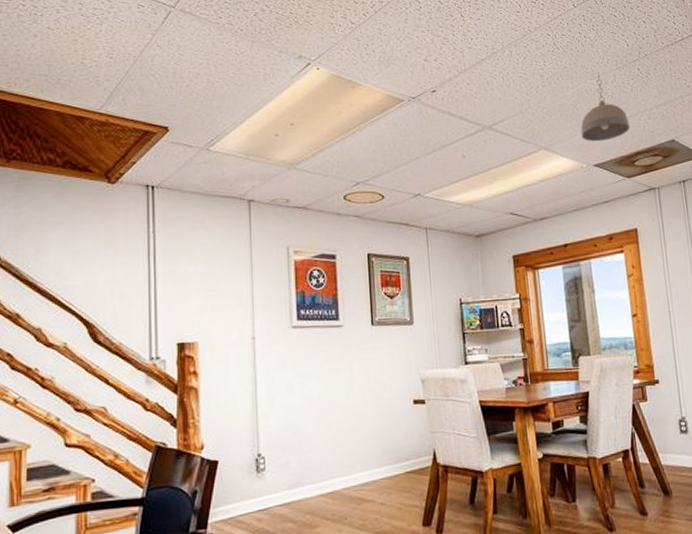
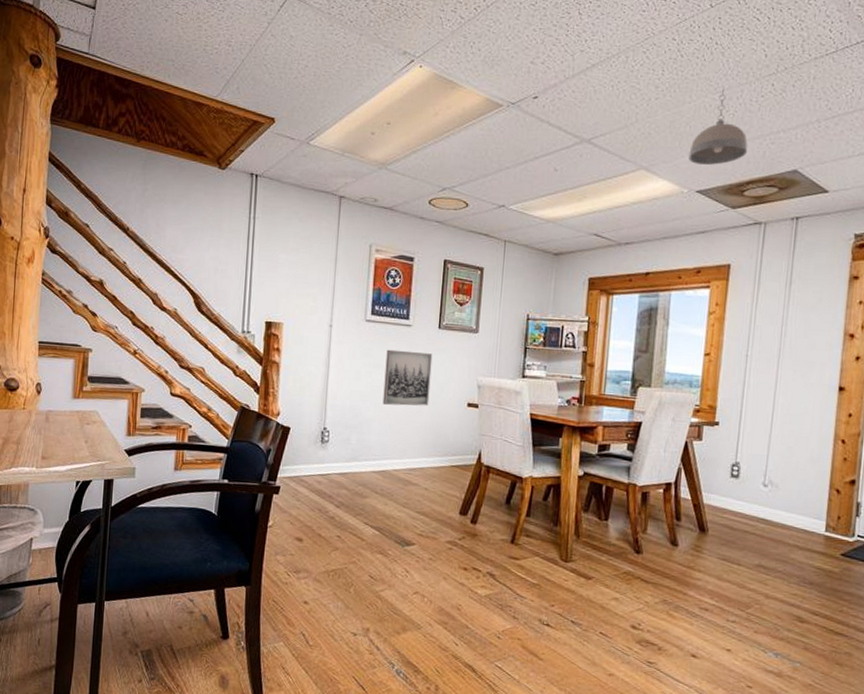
wall art: none [319,353,373,416] -> present [382,349,433,406]

